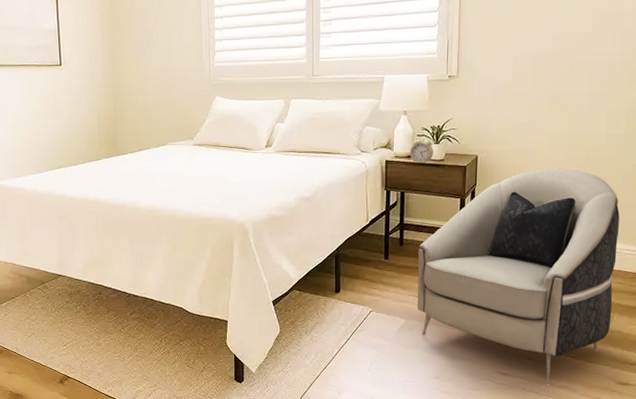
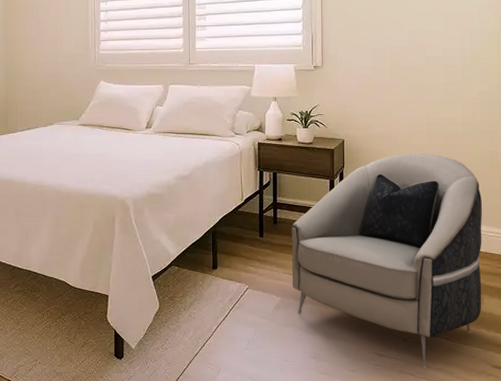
alarm clock: present [409,135,434,164] -> none [280,120,303,146]

